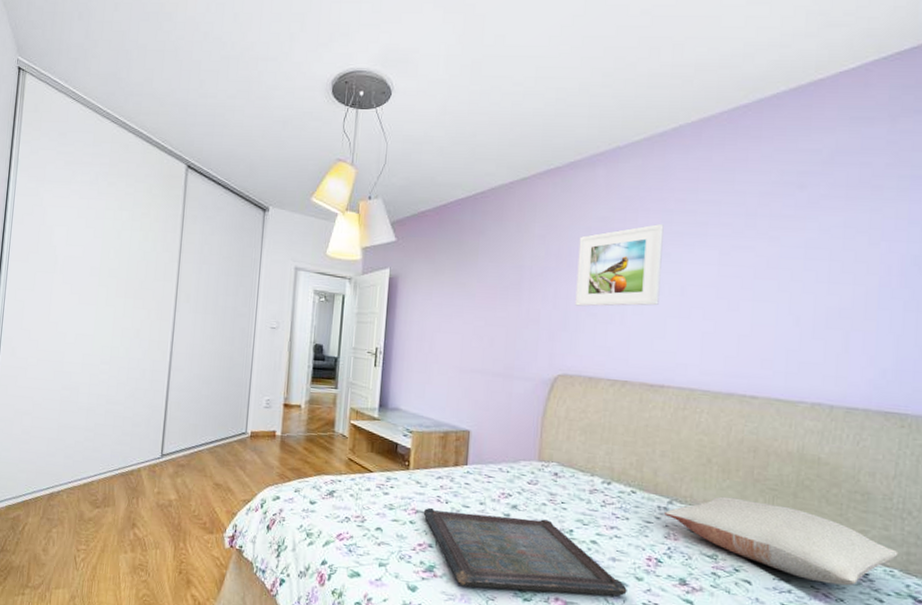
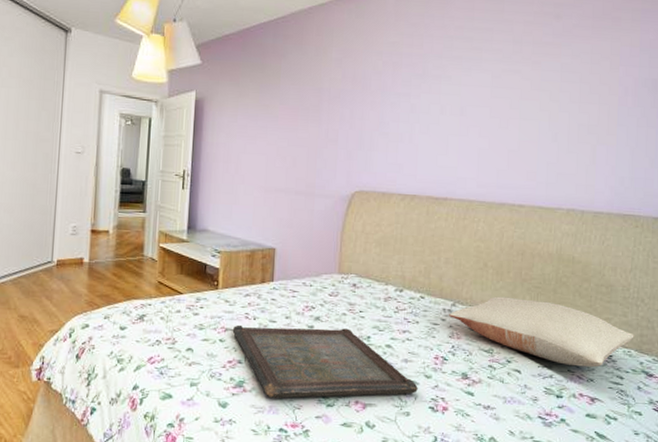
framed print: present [575,224,664,307] -> none [369,49,445,127]

